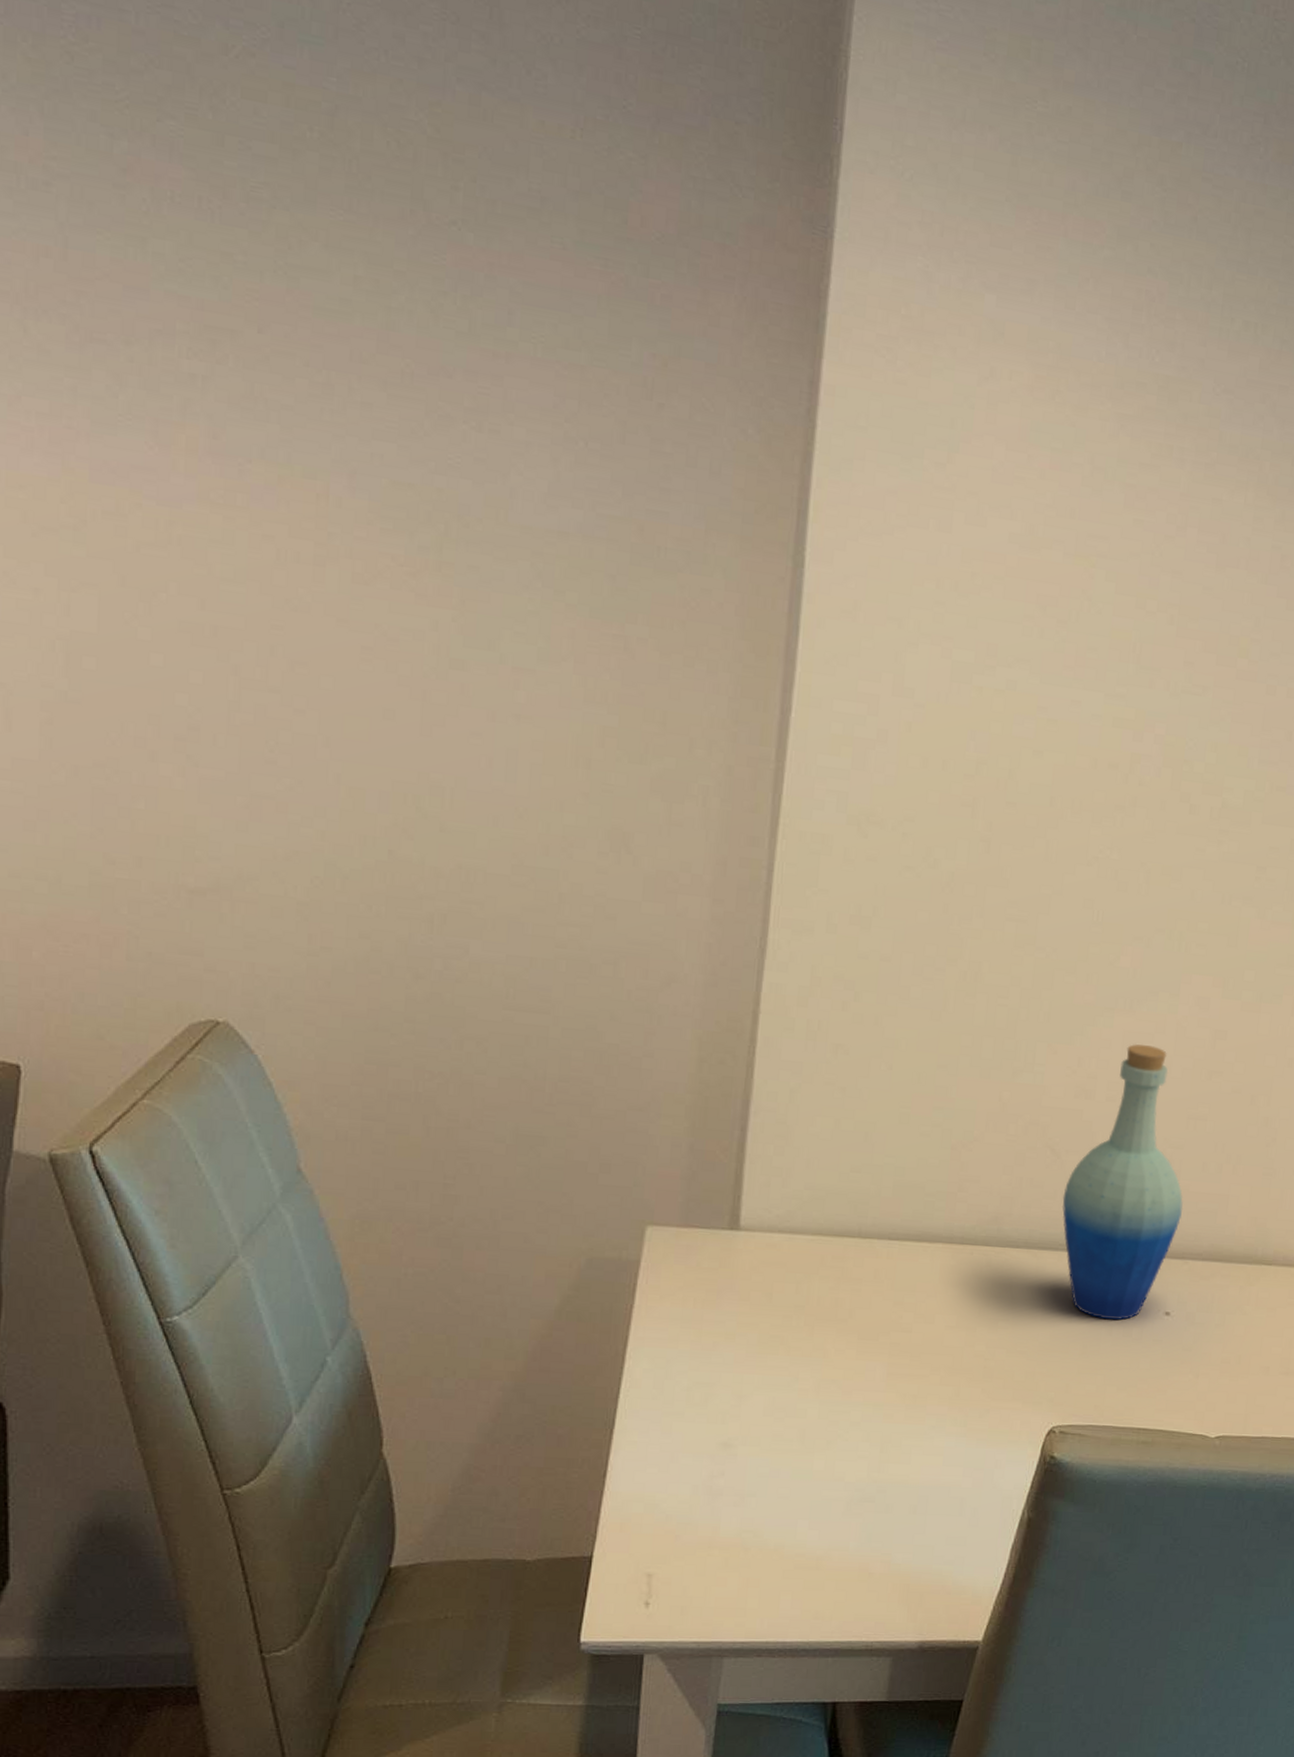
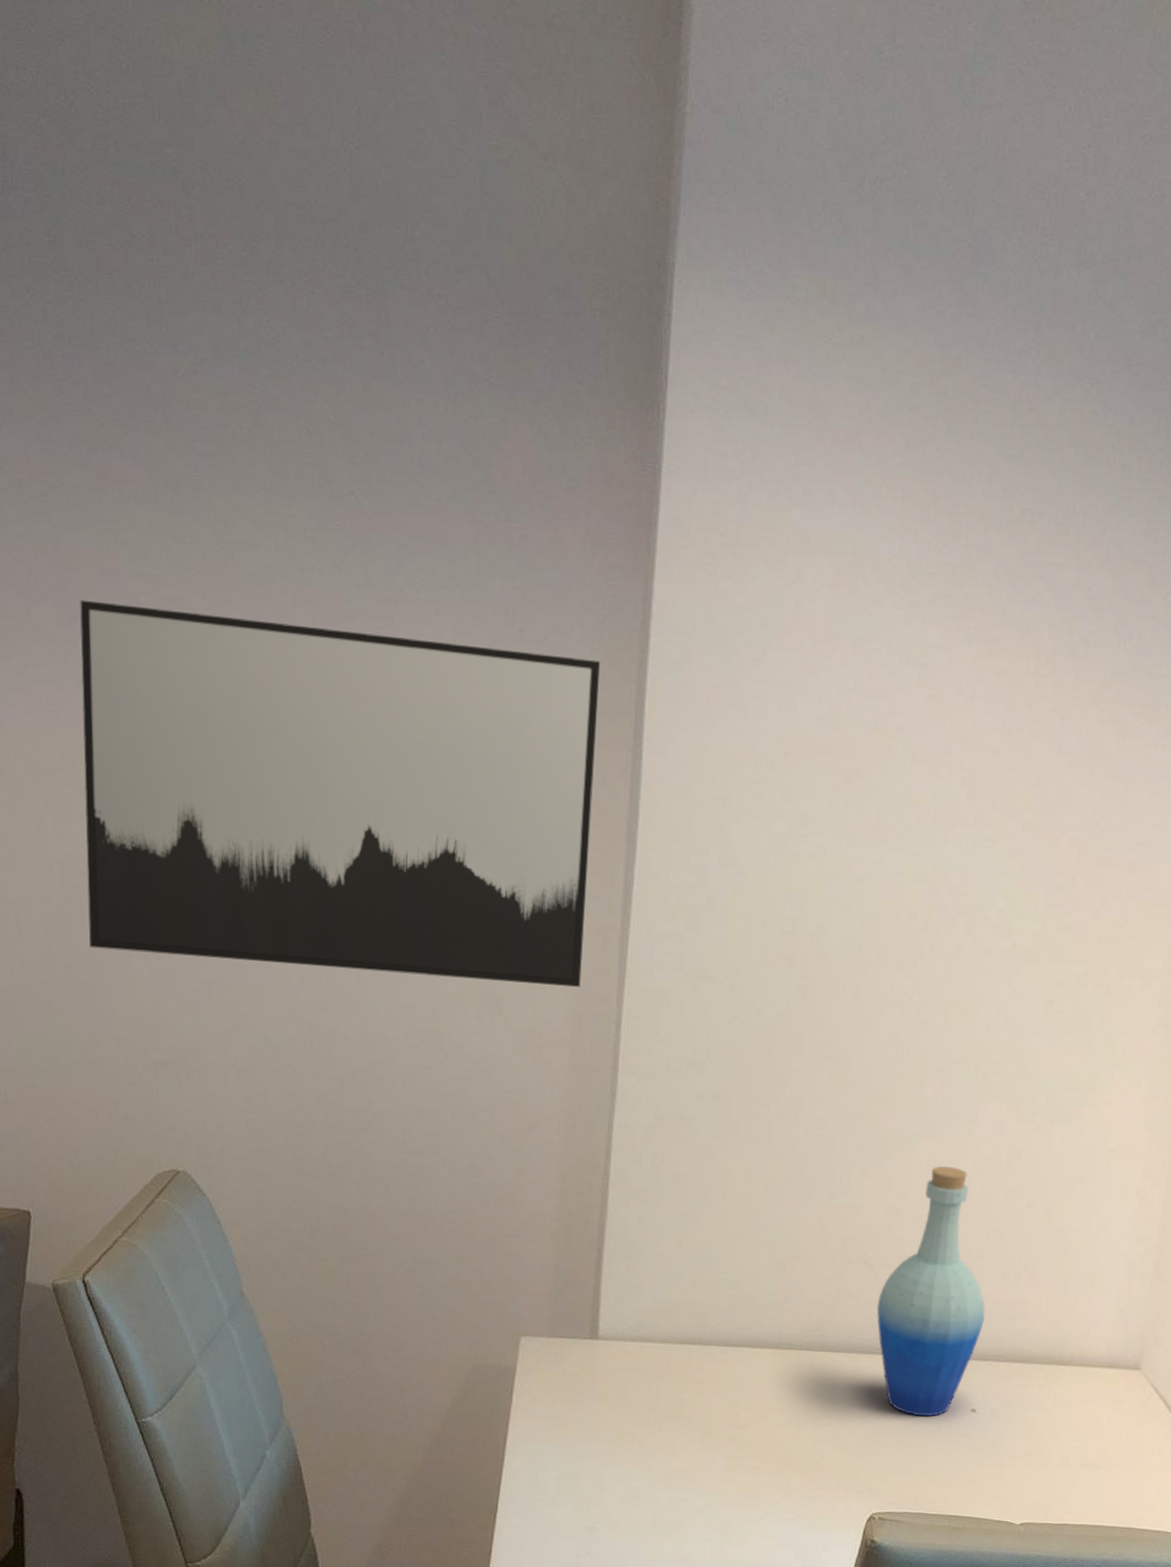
wall art: none [95,318,757,827] -> present [80,599,601,988]

